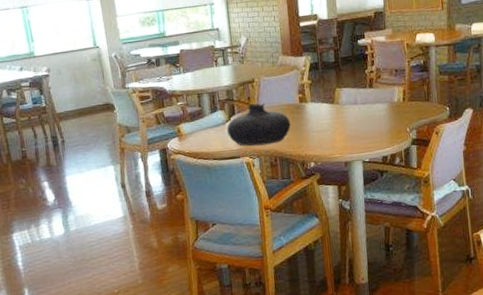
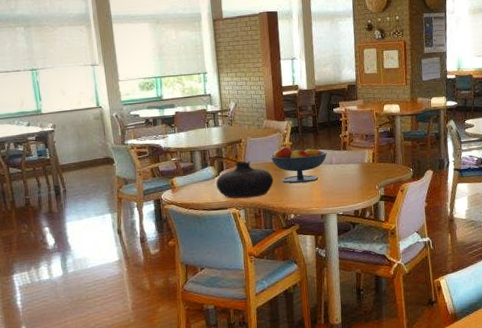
fruit bowl: none [287,85,352,128] -> present [270,146,328,184]

